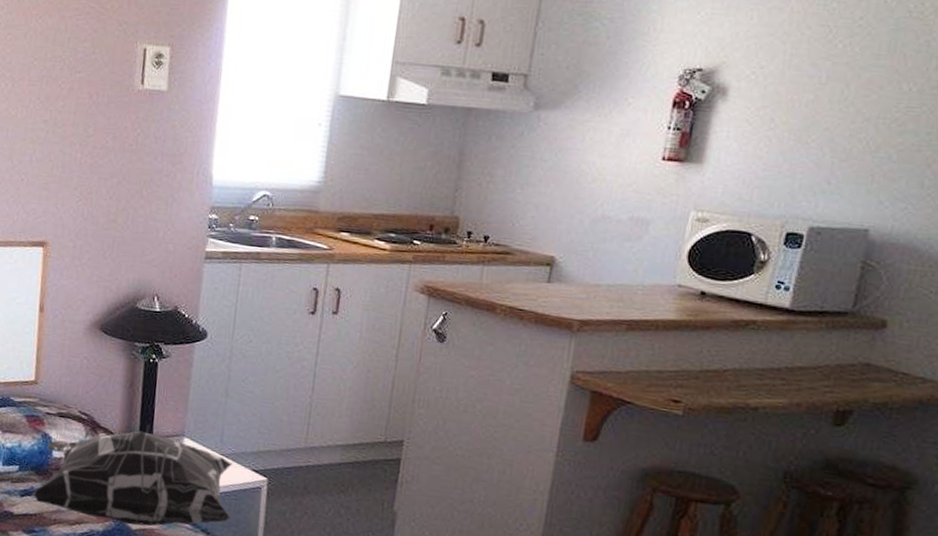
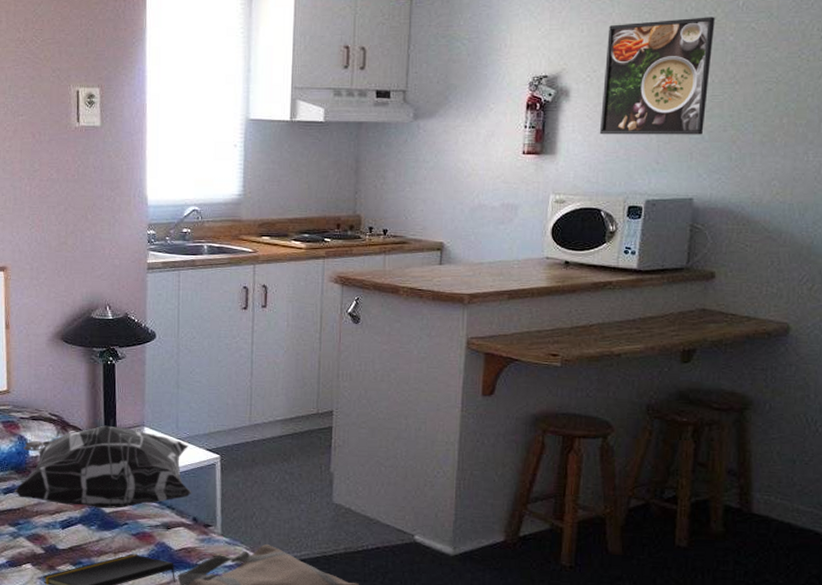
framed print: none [759,10,921,154] -> present [599,17,715,135]

